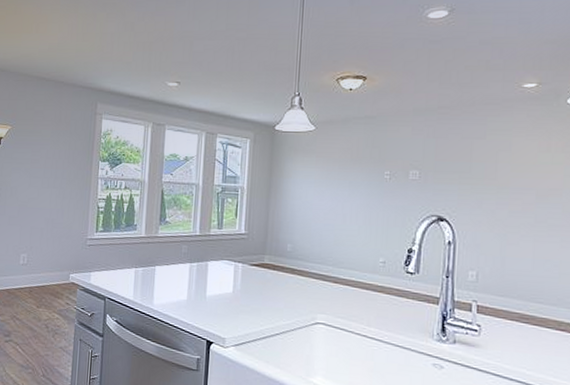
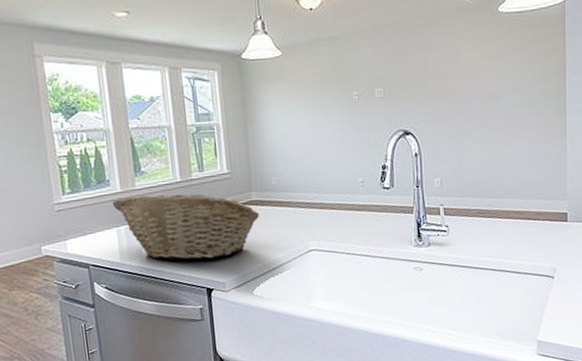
fruit basket: none [135,242,270,313] -> present [112,193,260,260]

